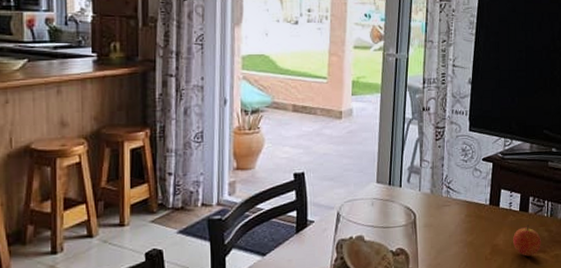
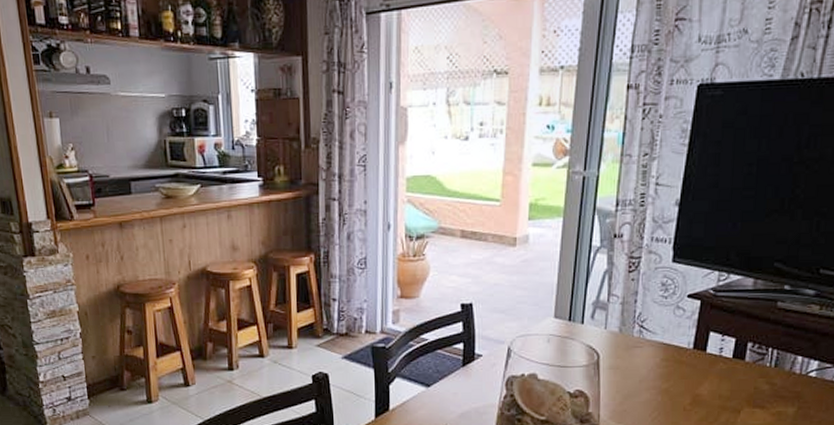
fruit: present [513,225,541,257] -> none [721,375,759,411]

